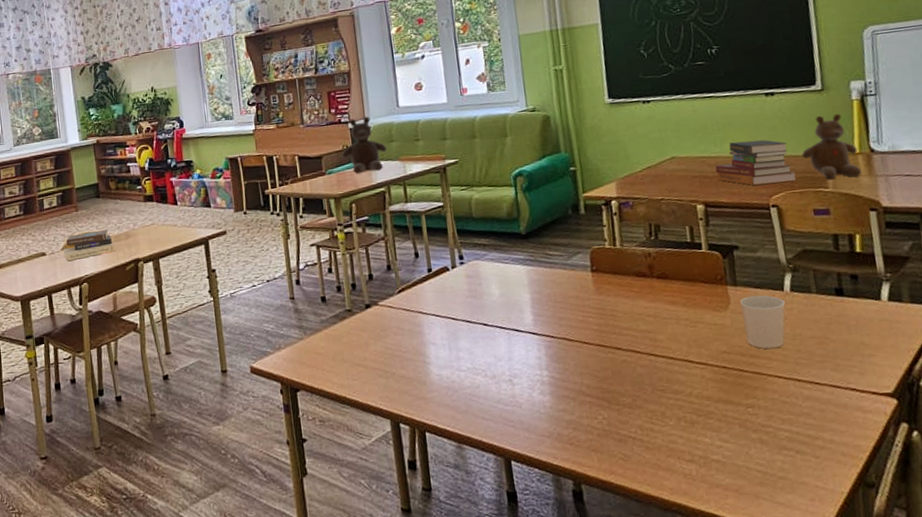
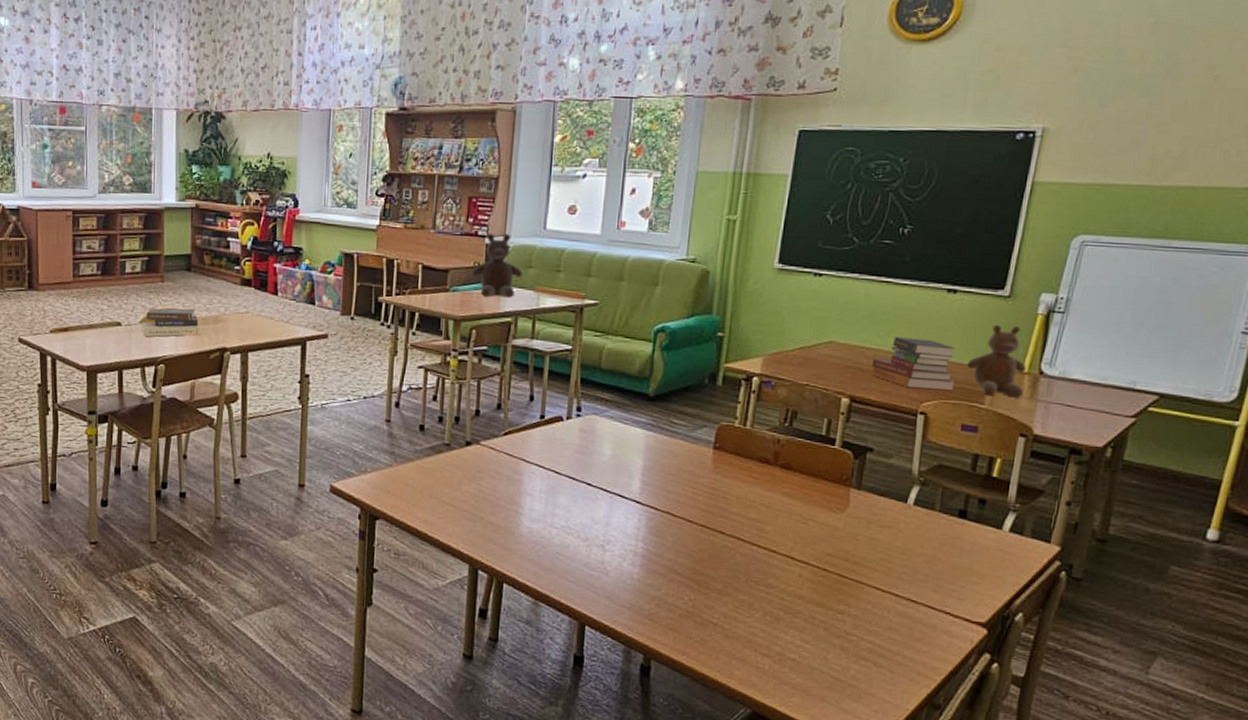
cup: present [740,295,786,350] -> none [855,502,905,560]

